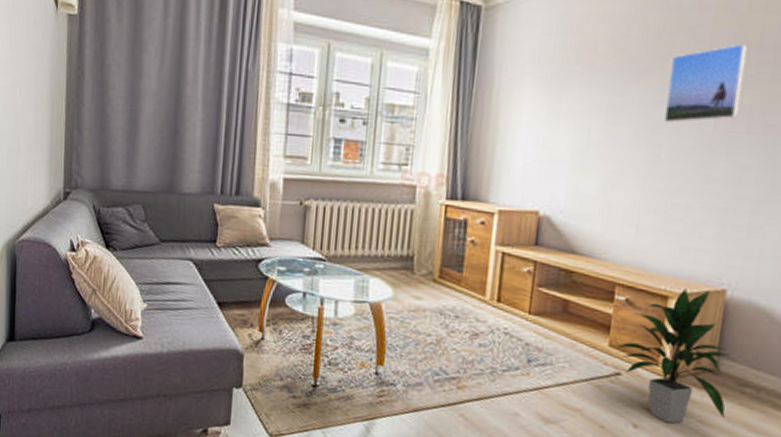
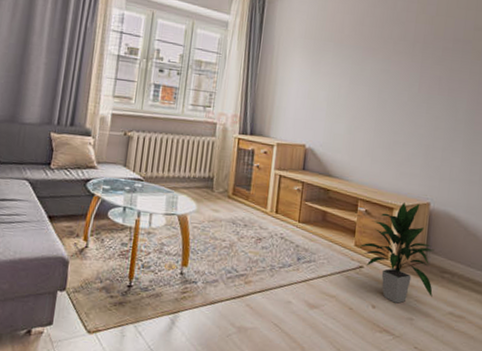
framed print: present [664,43,749,123] -> none [388,35,437,85]

